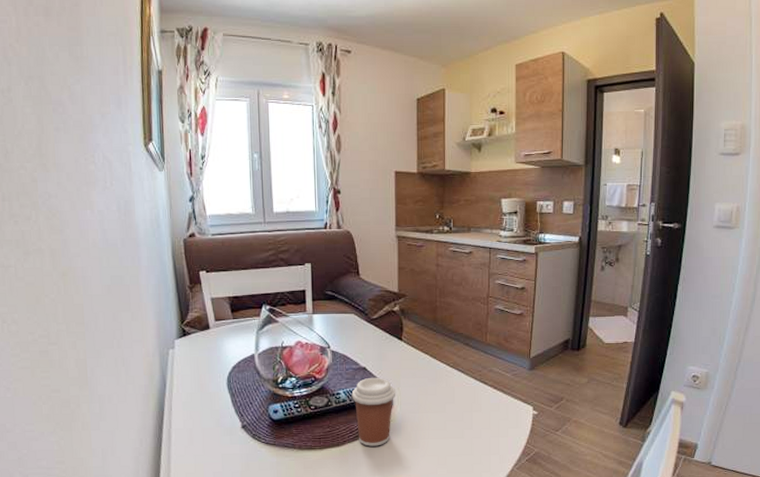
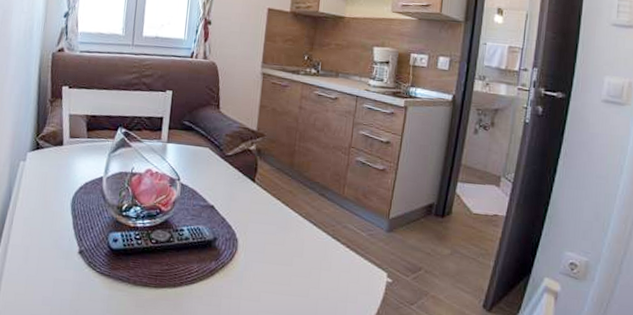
coffee cup: present [351,377,396,447] -> none [195,217,242,294]

